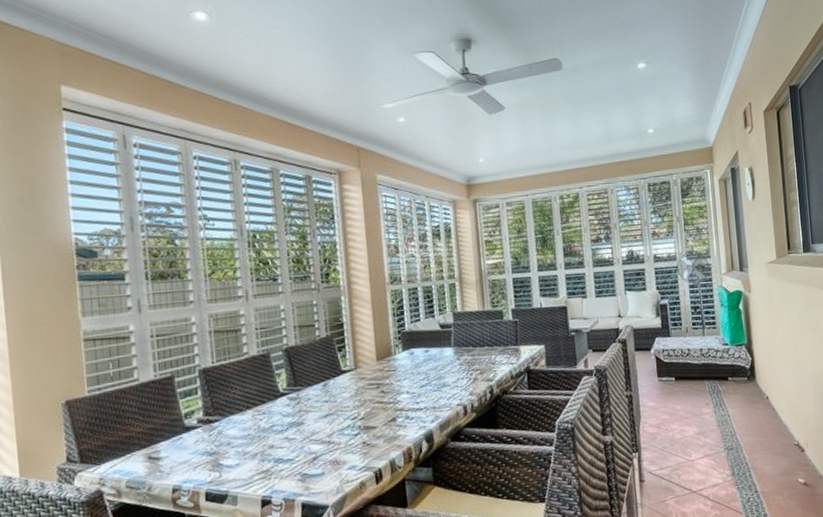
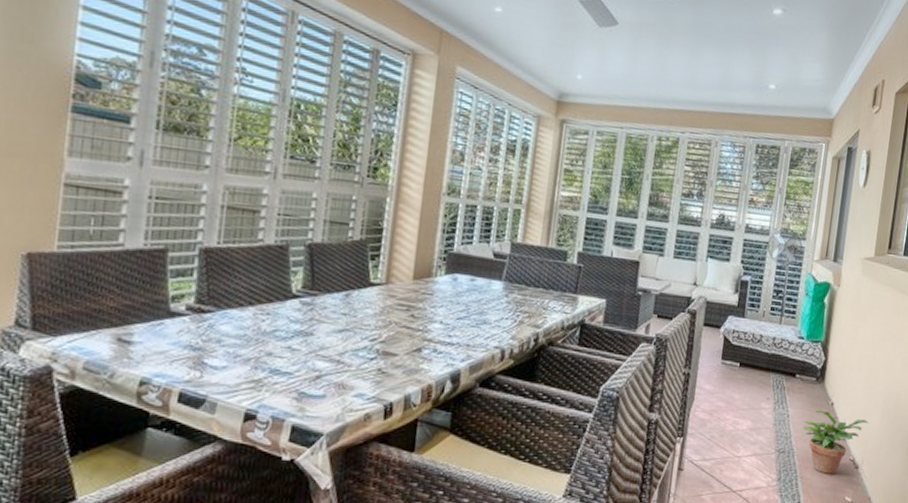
potted plant: none [745,404,805,462] -> present [803,408,869,474]

